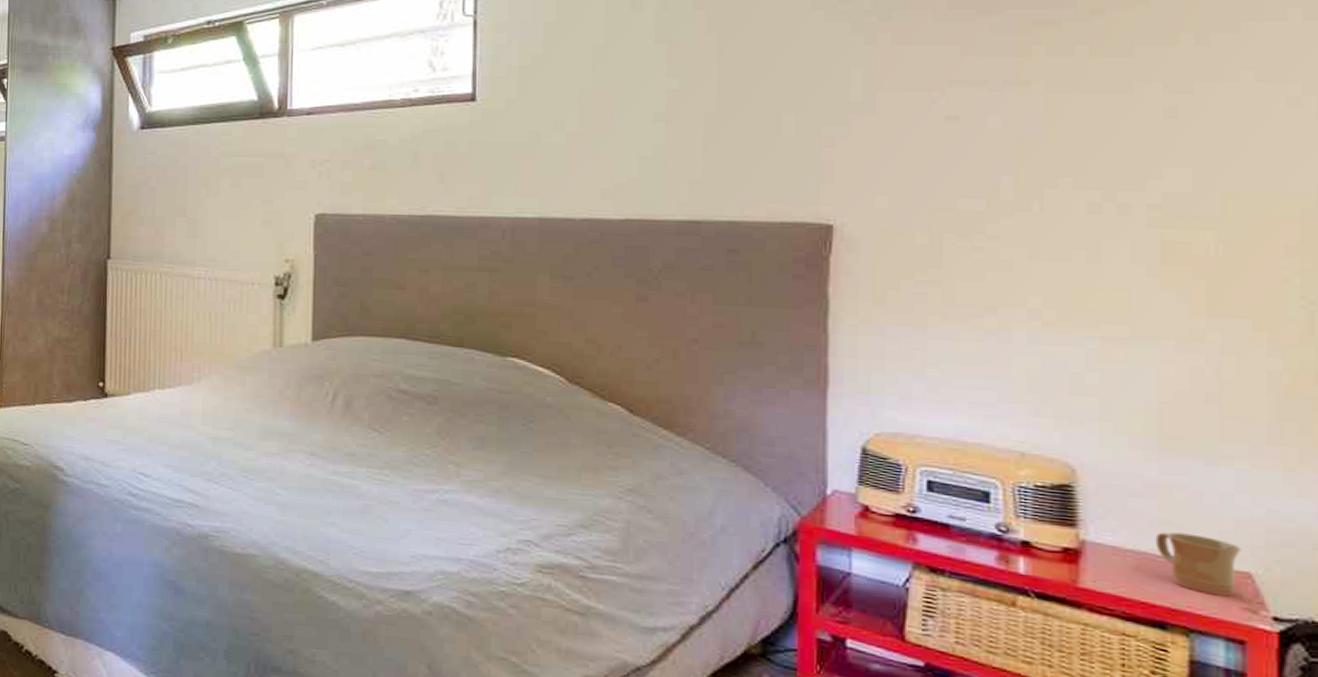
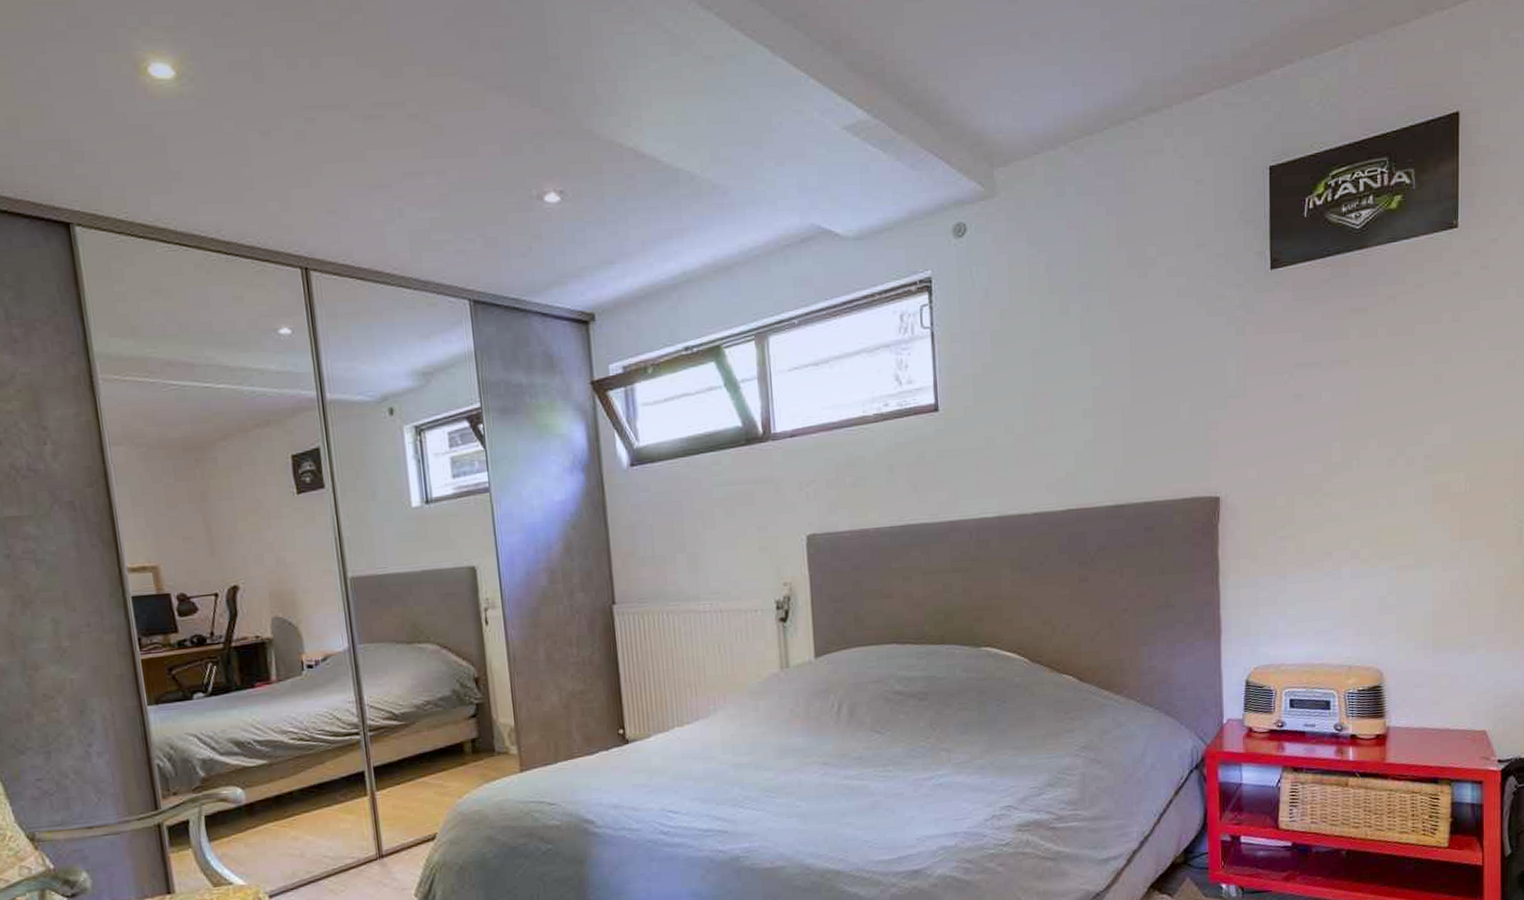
mug: present [1155,531,1241,596] -> none [1431,708,1480,752]

